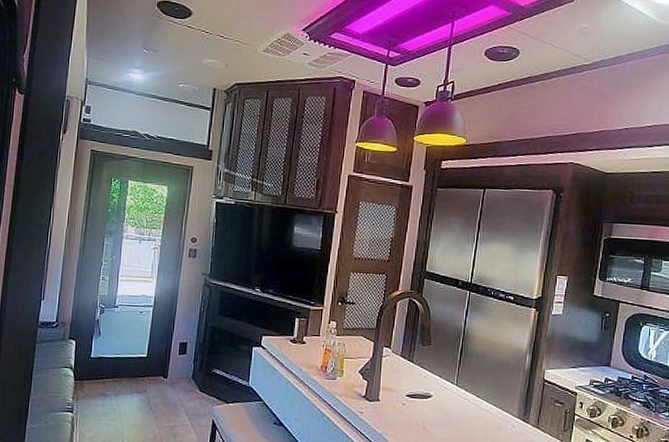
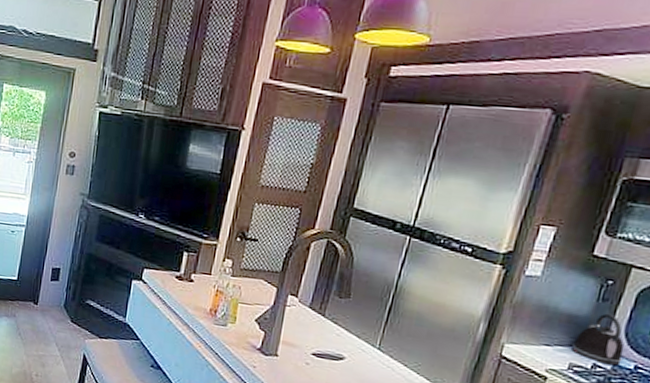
kettle: none [590,338,623,378] -> present [572,313,625,366]

